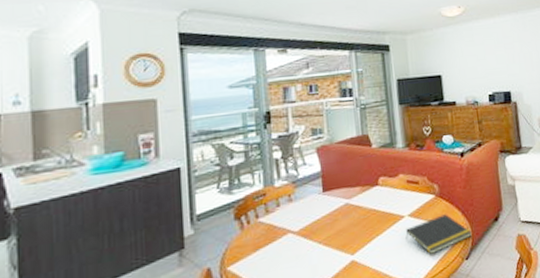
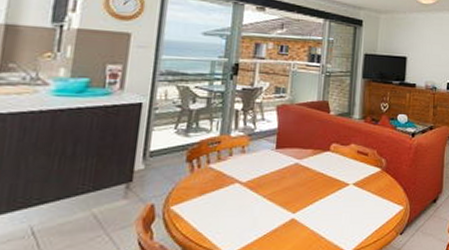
notepad: present [405,214,472,255] -> none [347,188,410,225]

